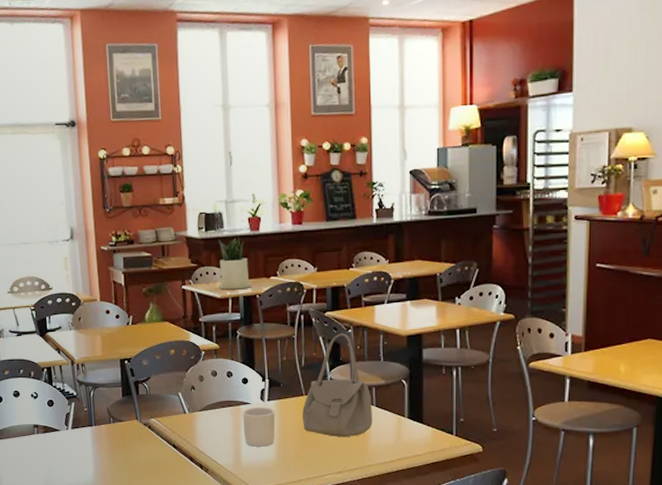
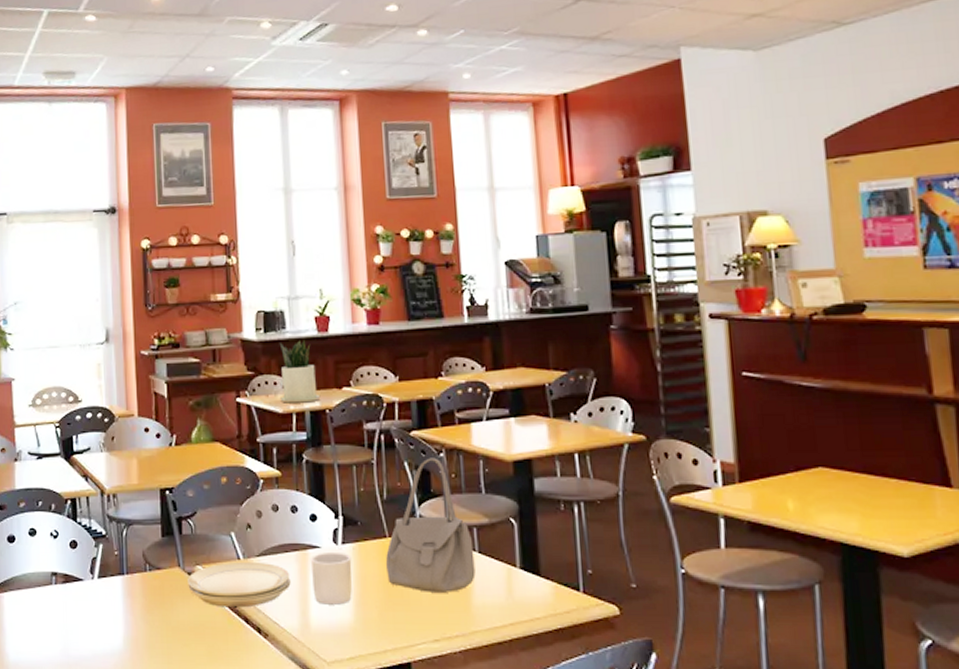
plate: none [144,415,227,450] -> present [188,561,291,608]

